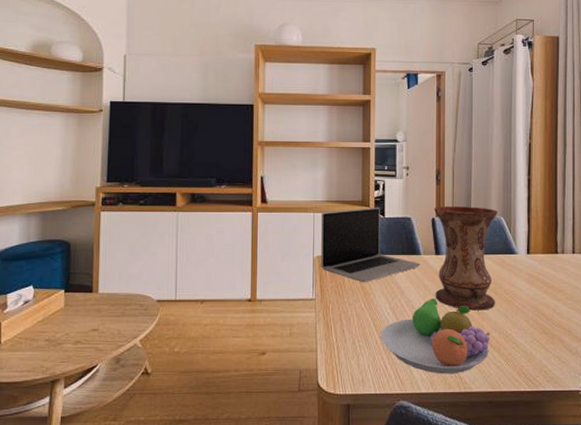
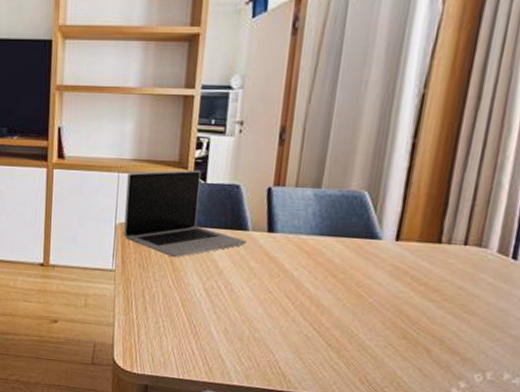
fruit bowl: present [381,299,490,374] -> none [190,283,330,371]
vase: present [433,206,499,311] -> none [262,173,362,304]

